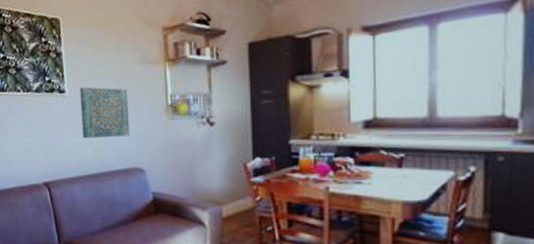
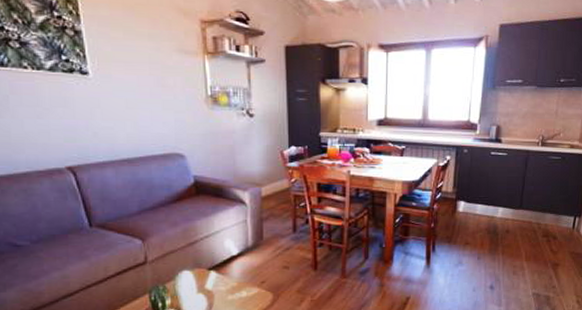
wall art: present [80,86,130,139] -> none [107,70,168,124]

